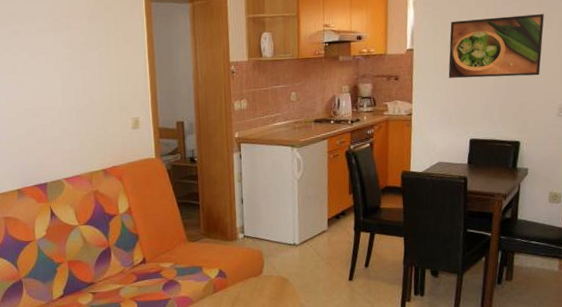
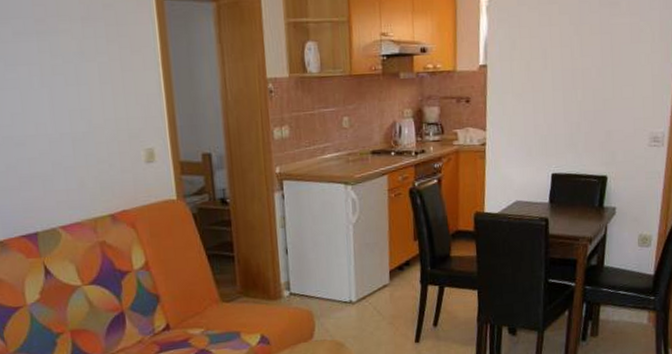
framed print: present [448,14,544,79] -> none [527,25,635,101]

